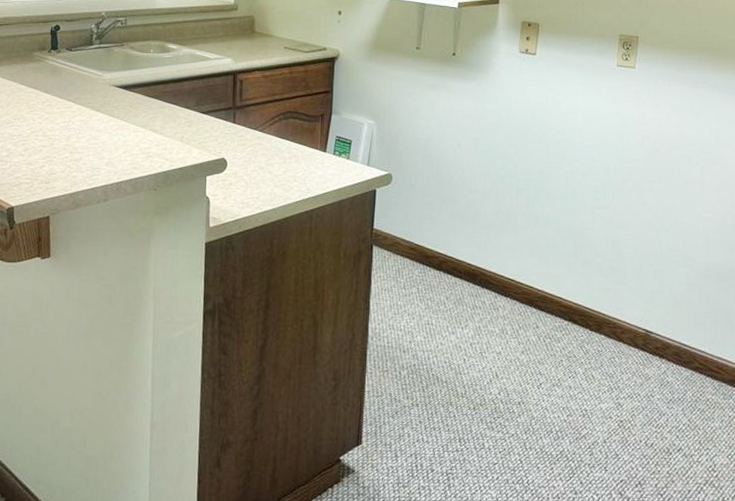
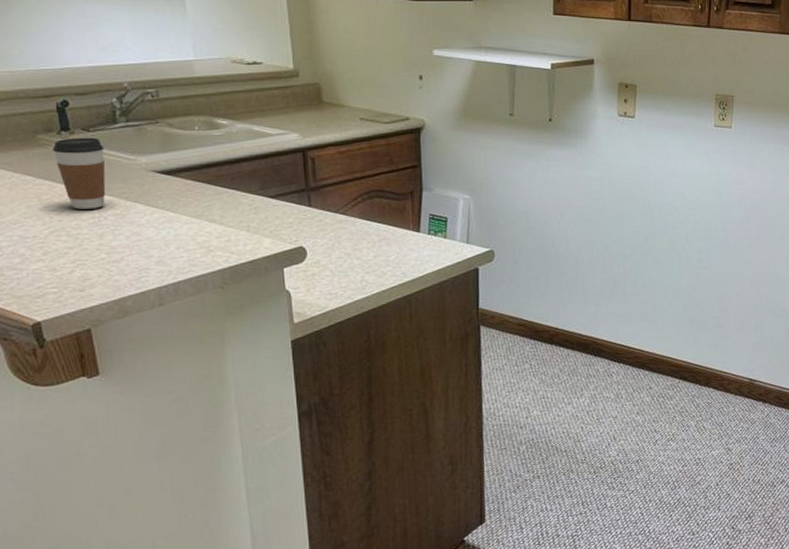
coffee cup: none [42,56,80,115] -> present [52,137,106,209]

